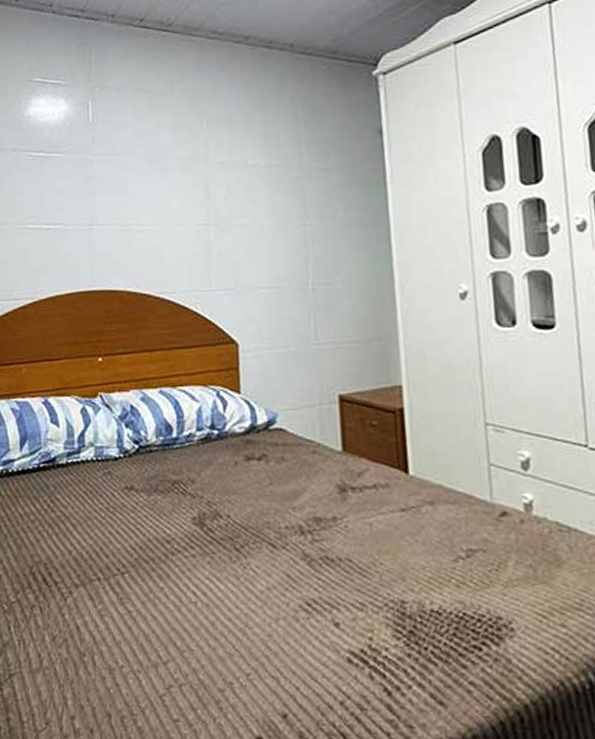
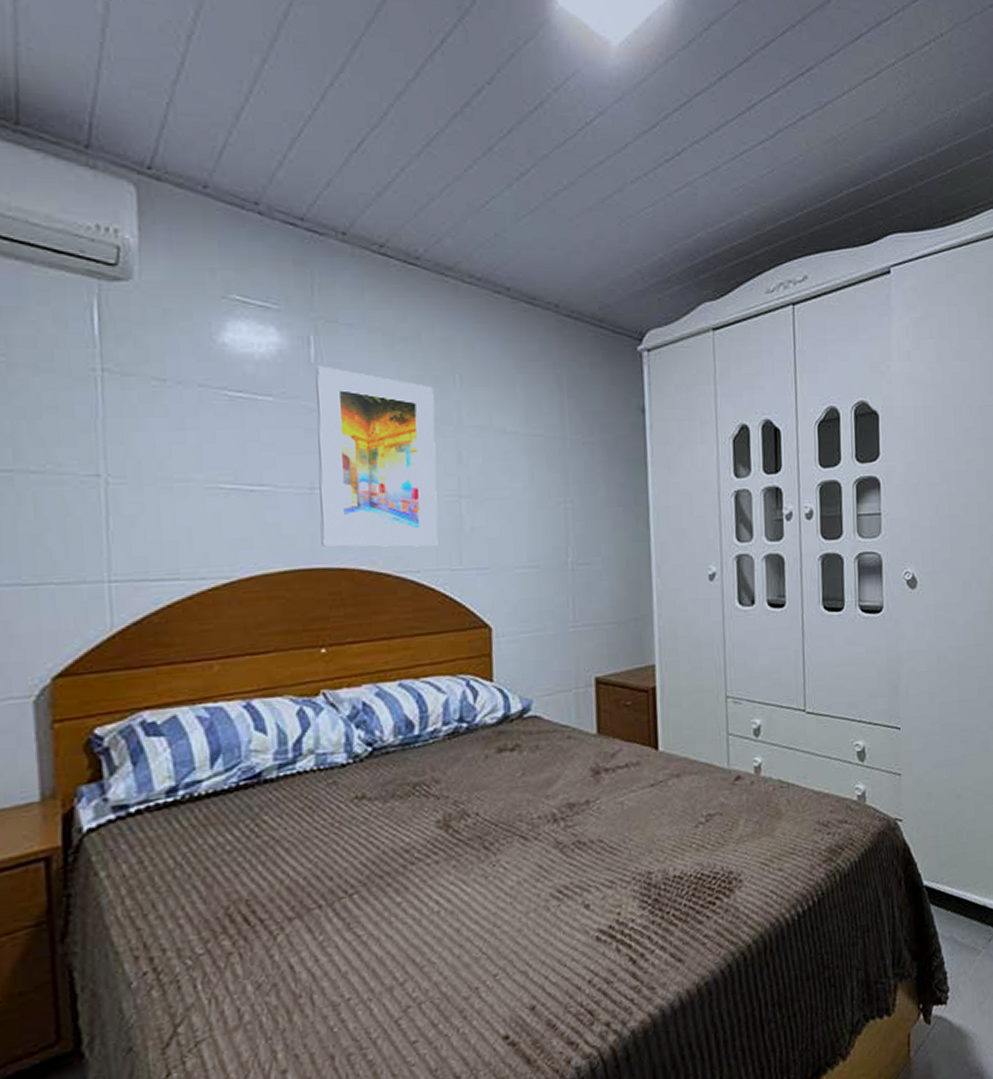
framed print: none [93,124,191,273] -> present [315,366,438,547]

